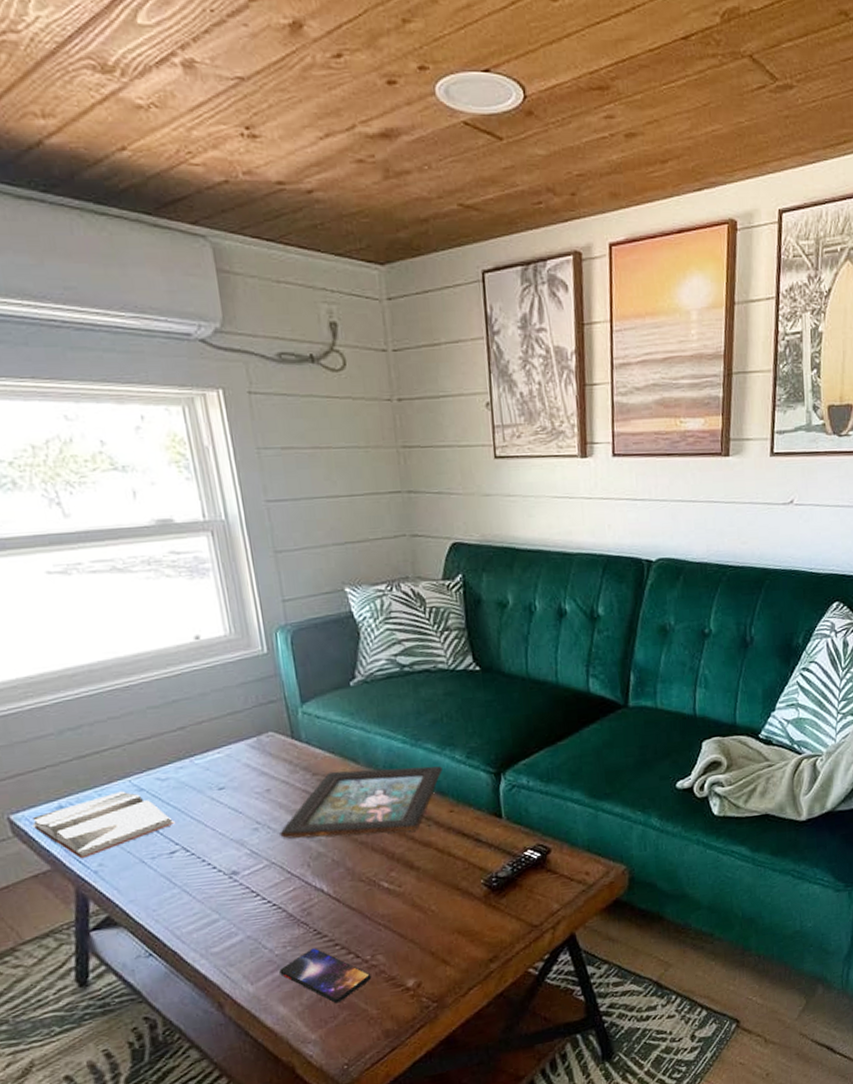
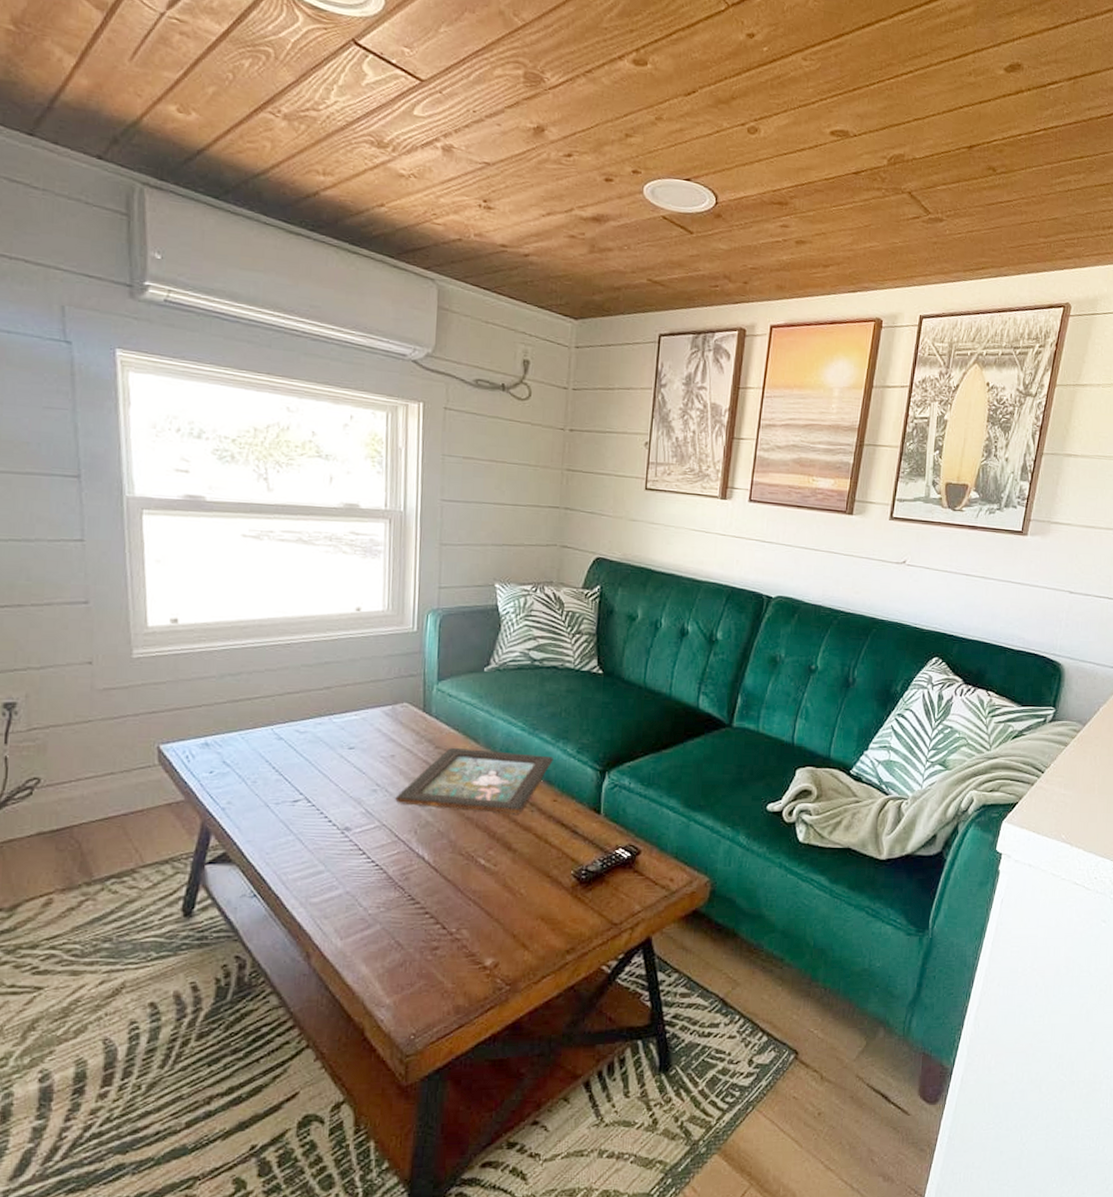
hardback book: present [32,791,175,859] -> none [177,737,304,795]
smartphone: present [279,948,372,1004] -> none [369,913,453,971]

